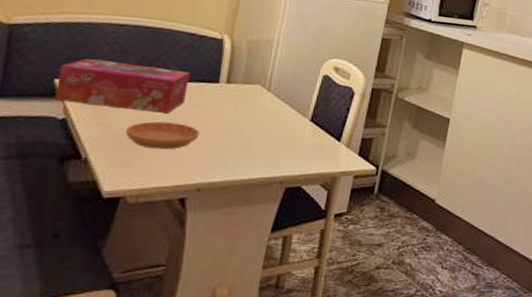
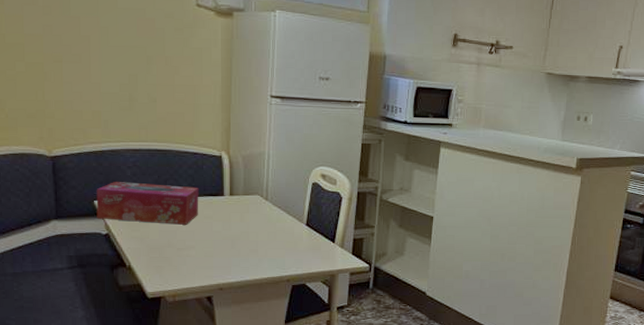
saucer: present [125,121,200,150] -> none [155,232,214,256]

